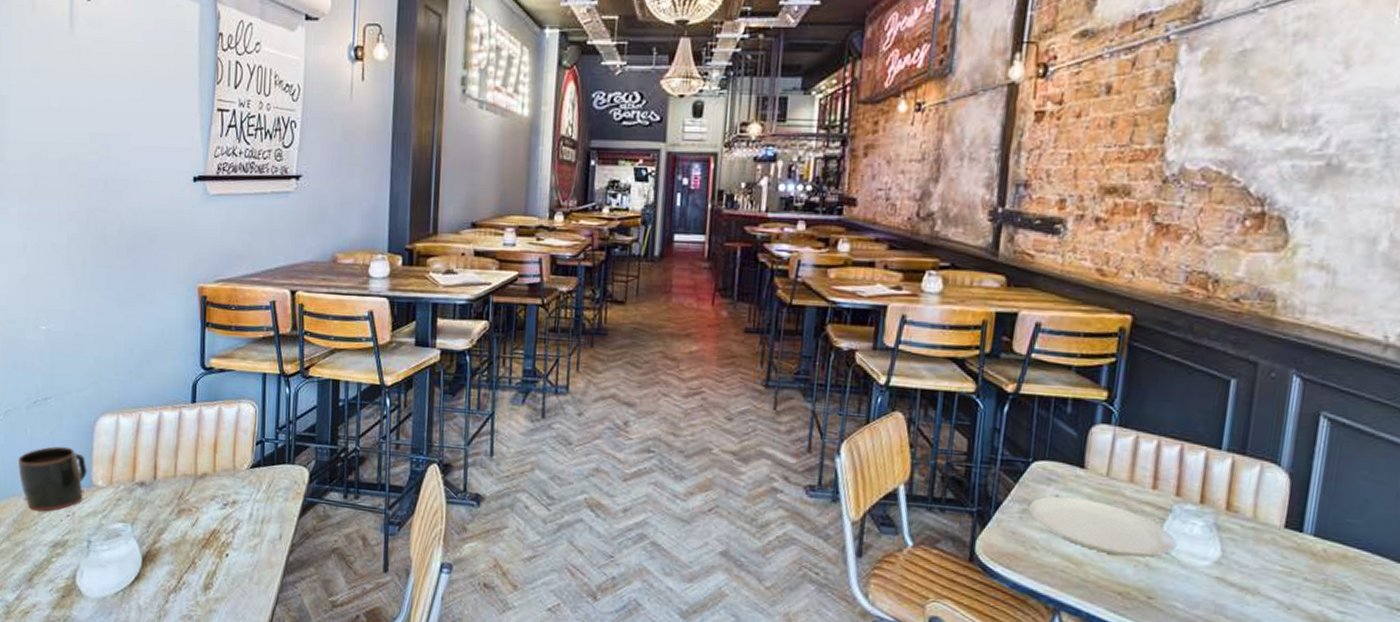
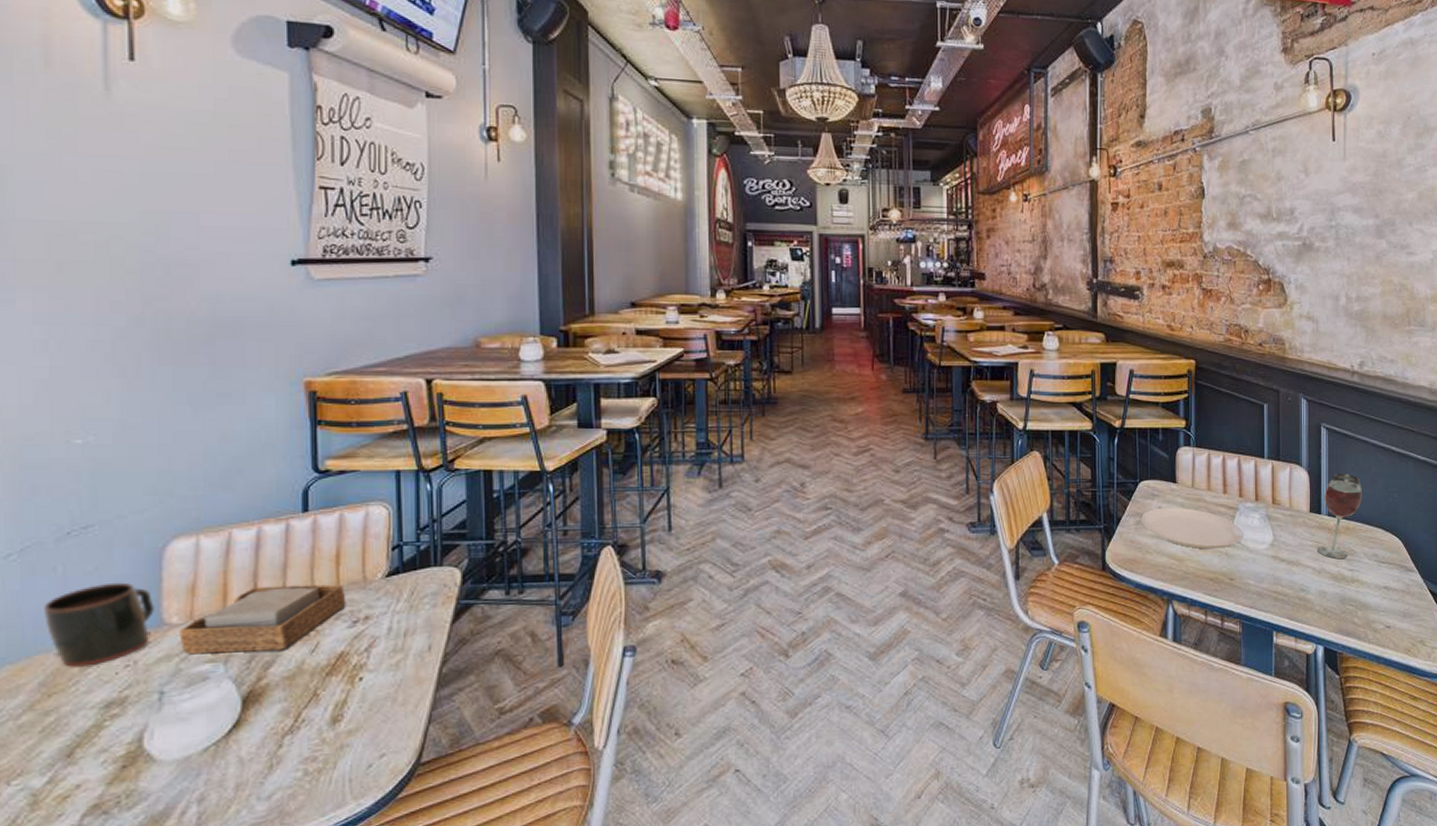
napkin holder: none [102,463,220,521] -> present [179,584,346,655]
wineglass: none [1290,481,1378,597] -> present [1318,473,1363,560]

